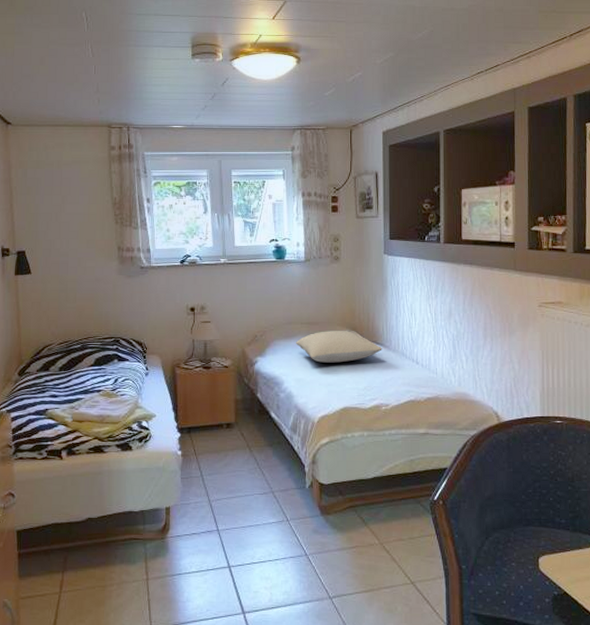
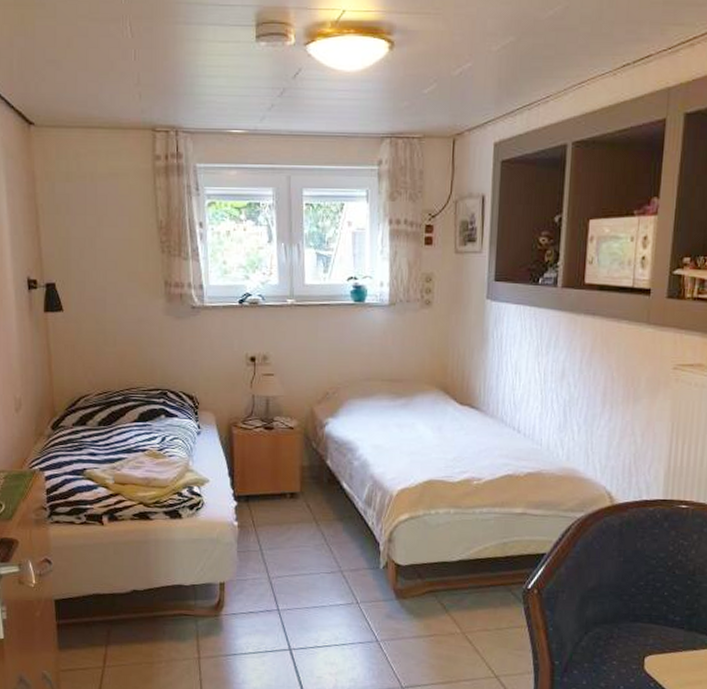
pillow: present [295,330,382,363] -> none [373,390,478,428]

